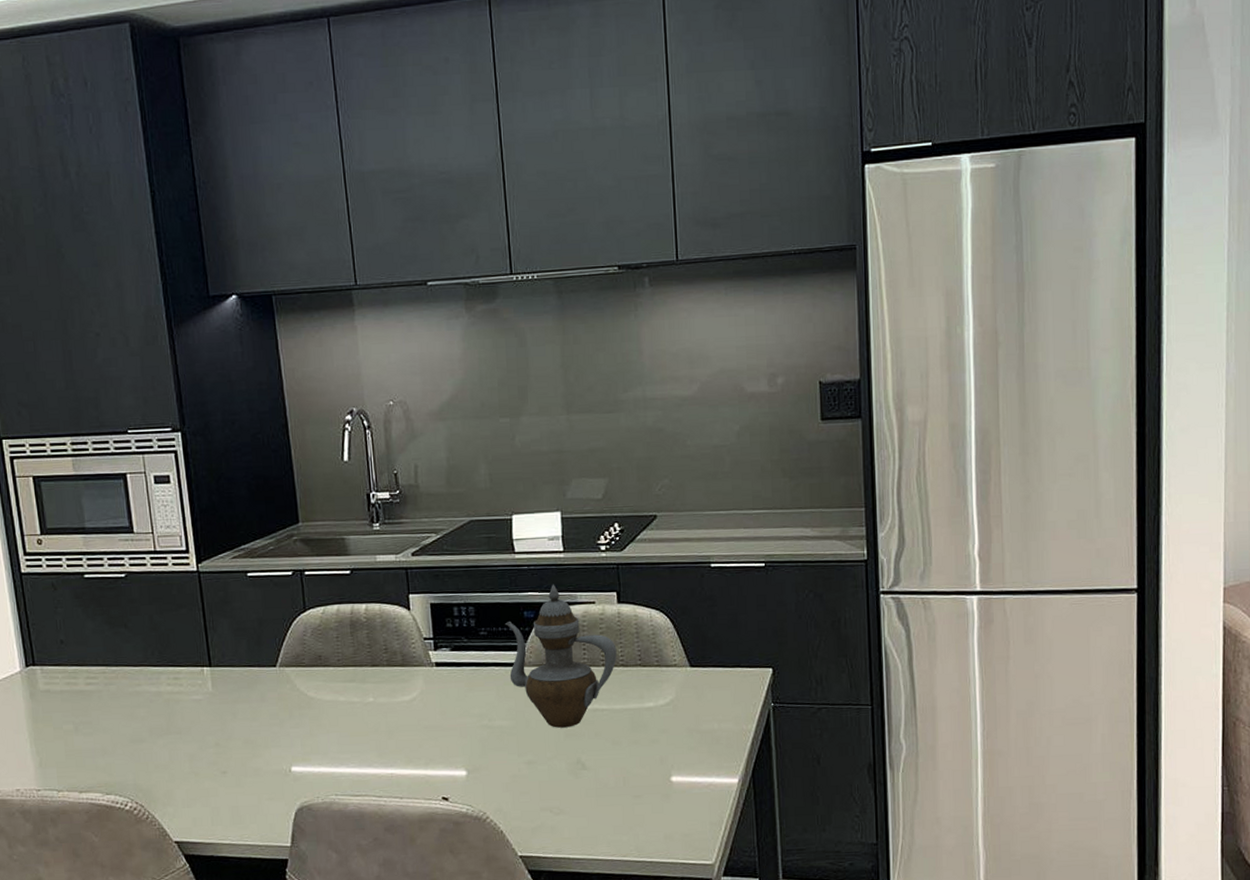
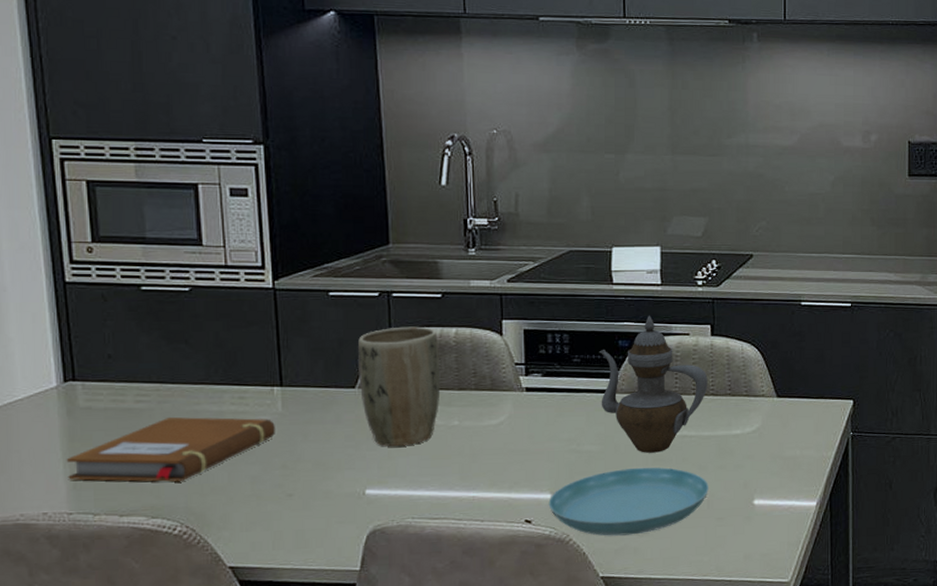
notebook: none [32,698,208,760] -> present [66,416,276,482]
plant pot: none [276,604,355,724] -> present [358,326,441,447]
saucer: none [464,742,624,814] -> present [548,467,709,536]

